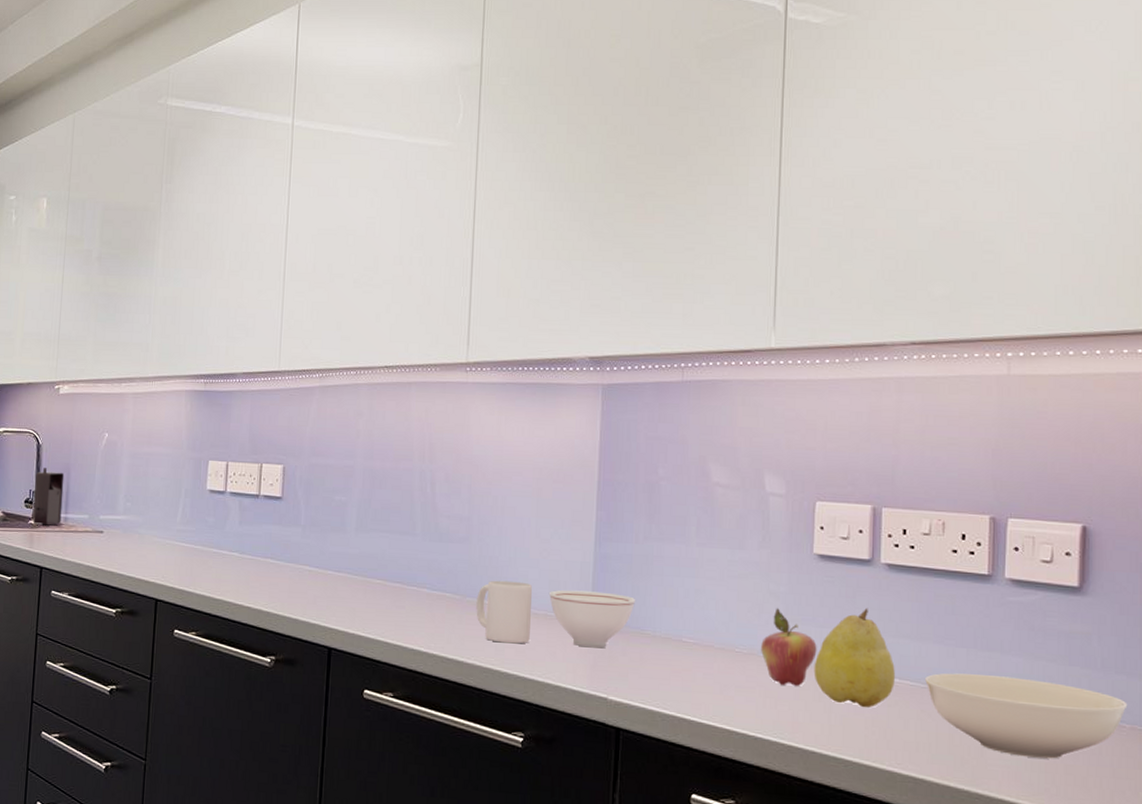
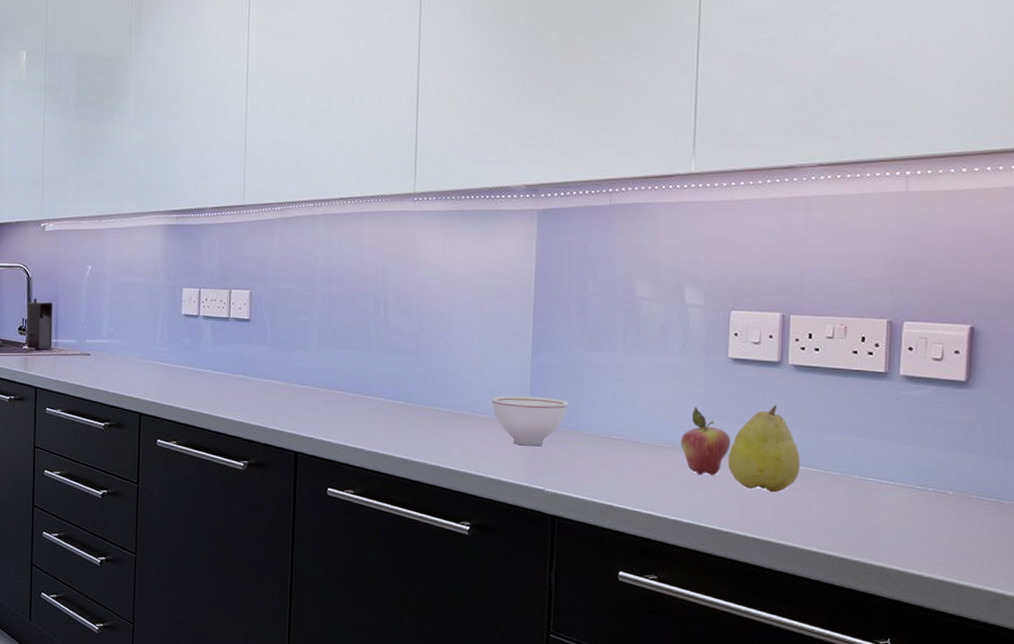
mug: present [476,580,533,644] -> none [426,388,477,444]
bowl: present [925,673,1128,759] -> none [827,460,1007,533]

